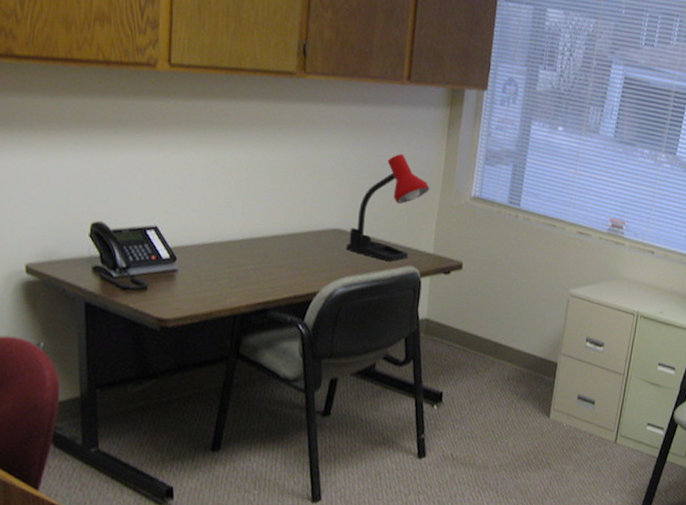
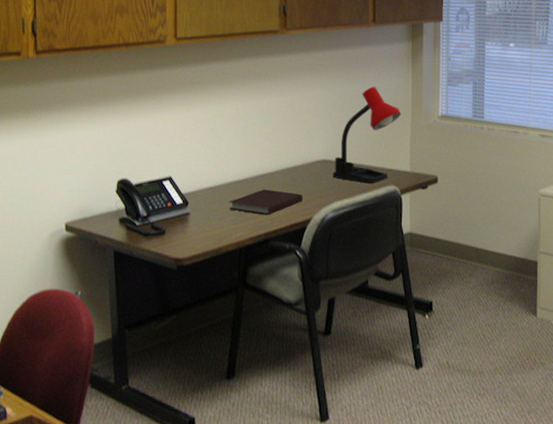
notebook: none [224,253,310,283] -> present [229,189,302,215]

